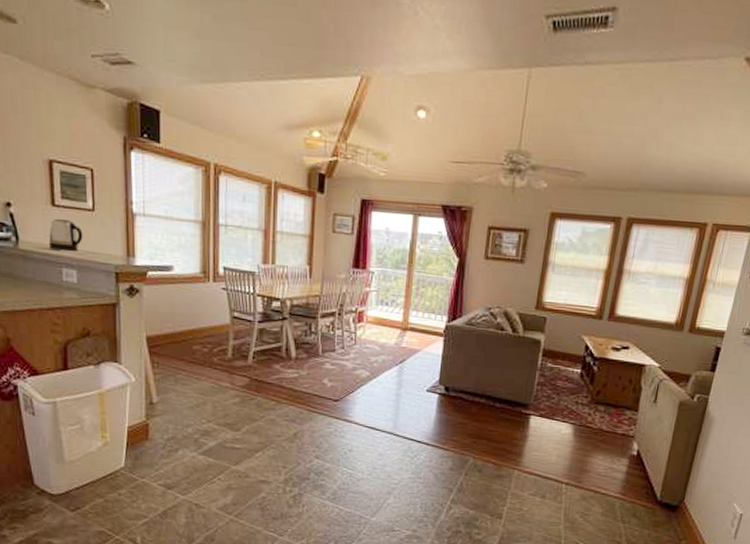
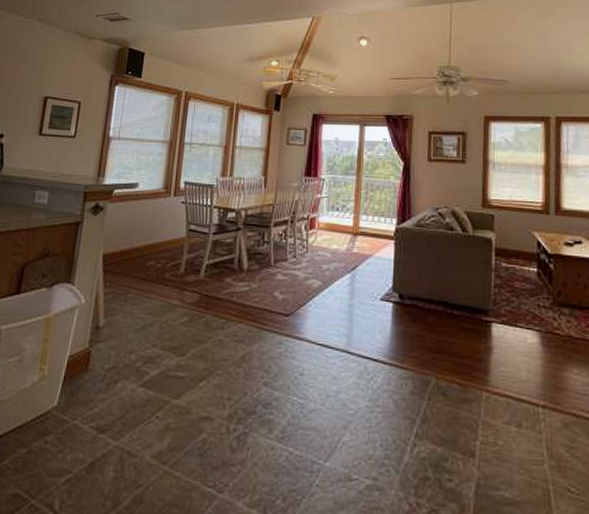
kettle: present [48,218,83,252] -> none [28,145,62,175]

